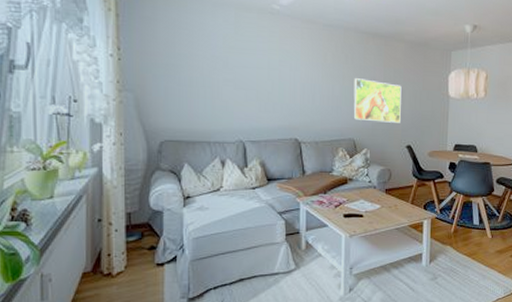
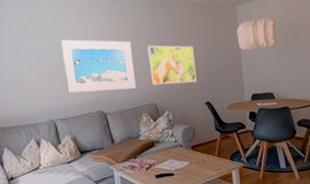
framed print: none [263,57,337,120] -> present [61,39,136,93]

